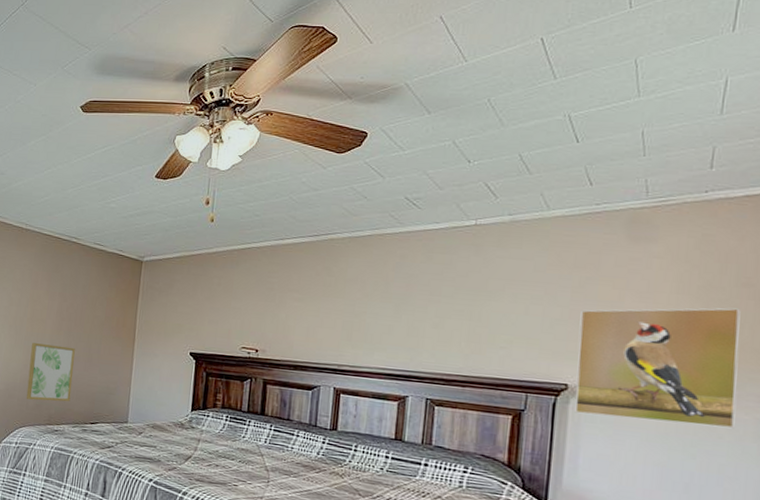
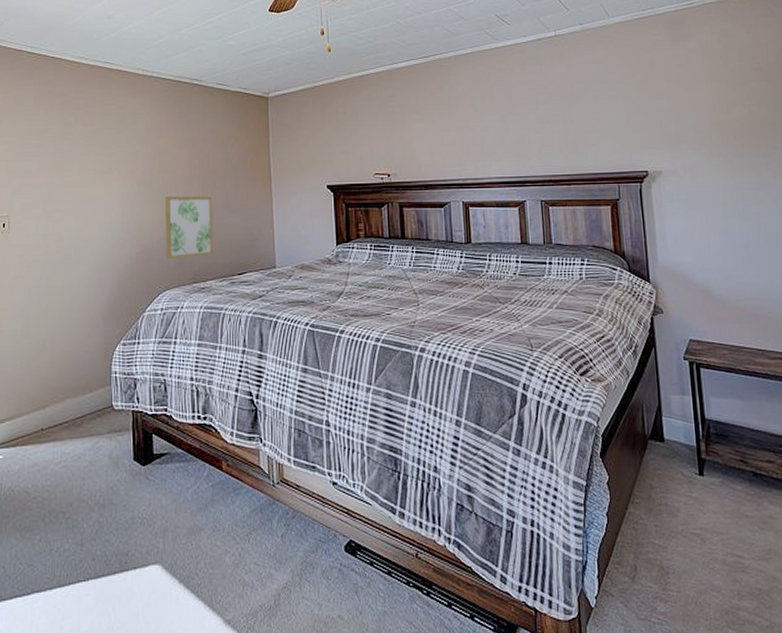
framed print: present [575,308,741,429] -> none [647,89,770,196]

